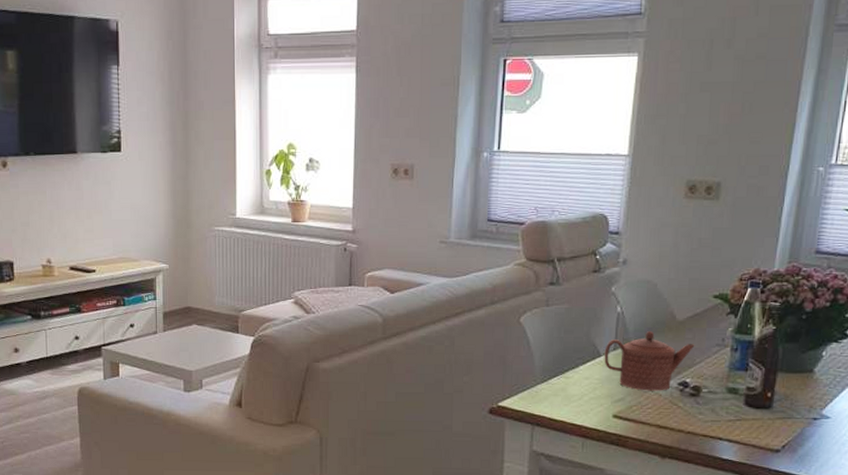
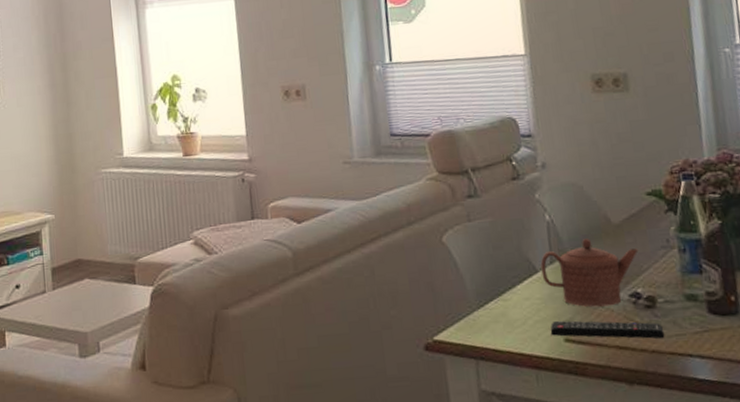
remote control: none [602,399,702,423] -> present [550,320,665,339]

